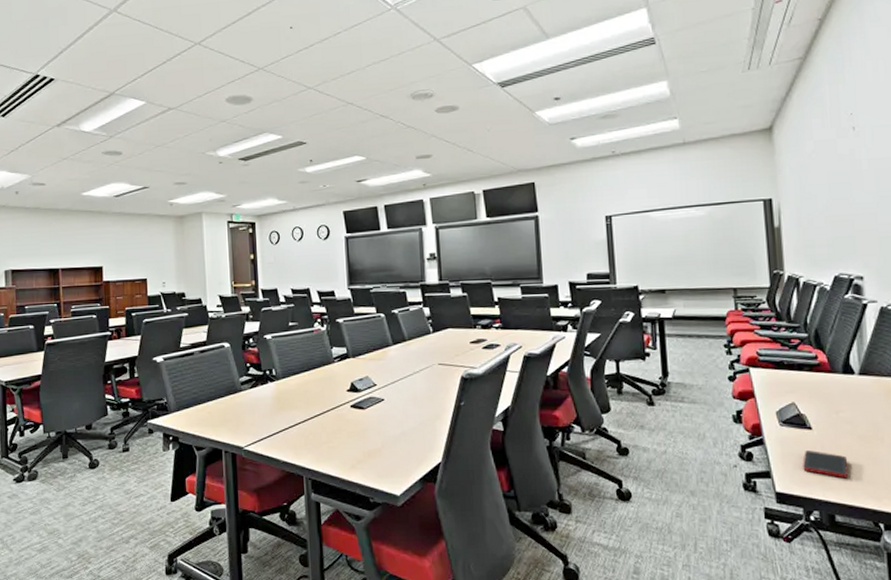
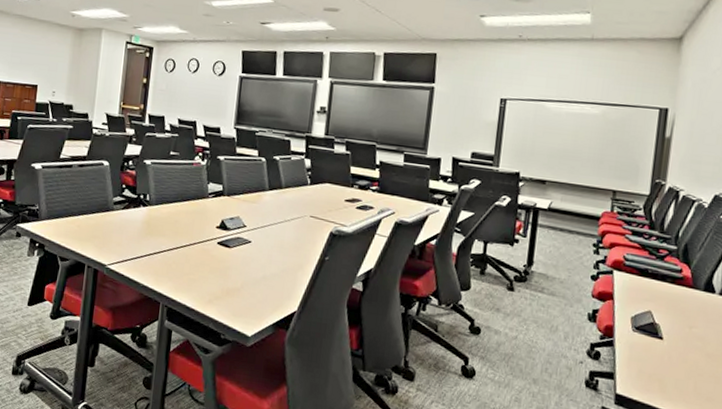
cell phone: present [803,450,849,479] -> none [647,359,692,392]

